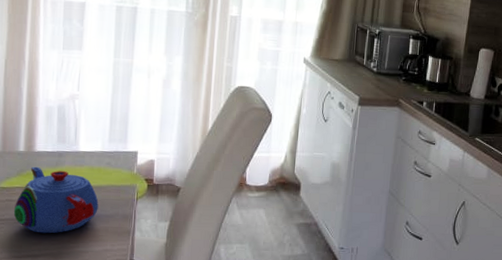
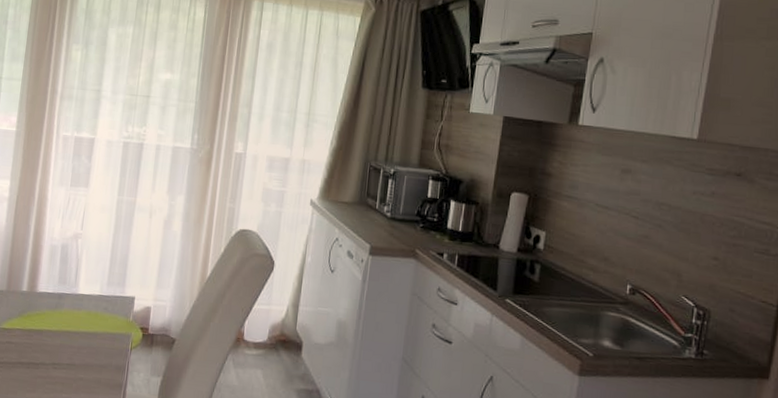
teapot: present [13,166,99,234] -> none [12,307,93,381]

